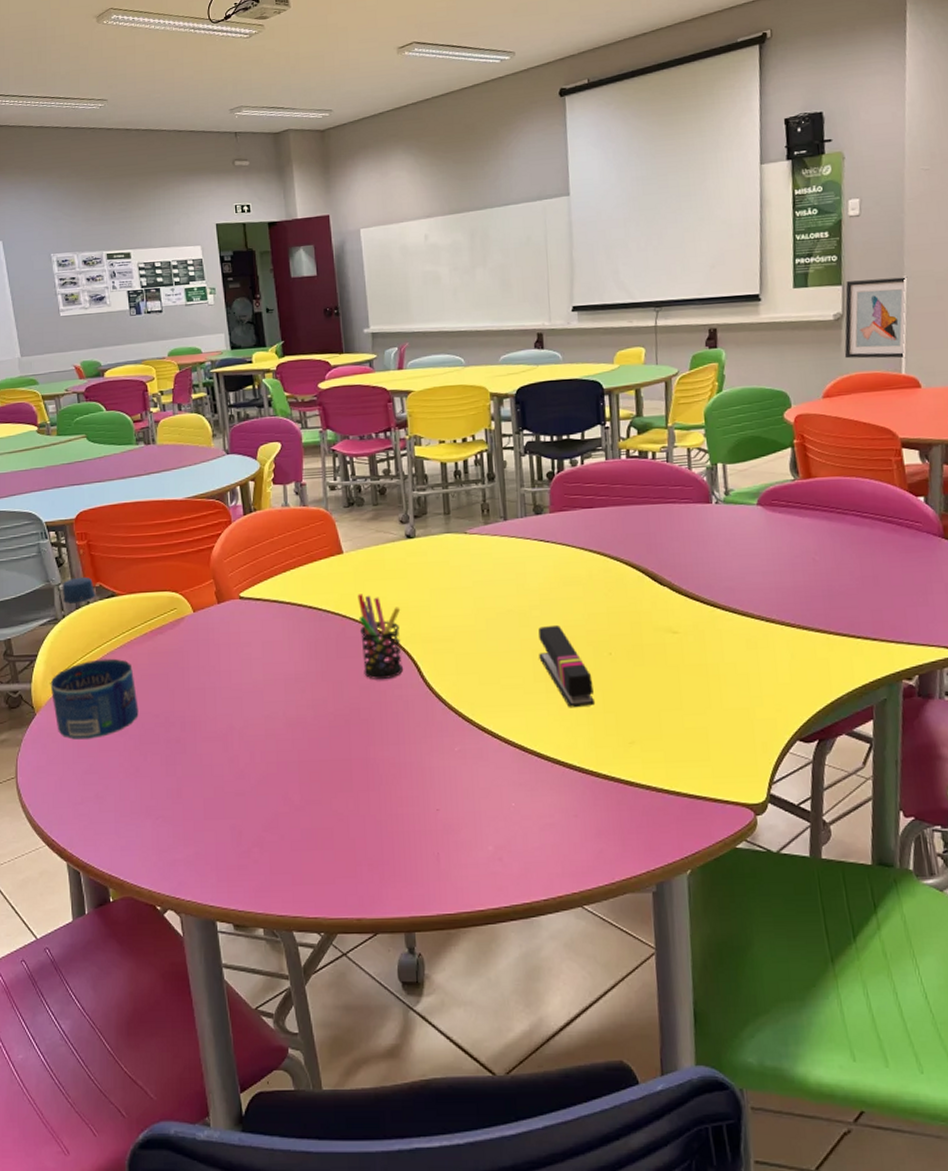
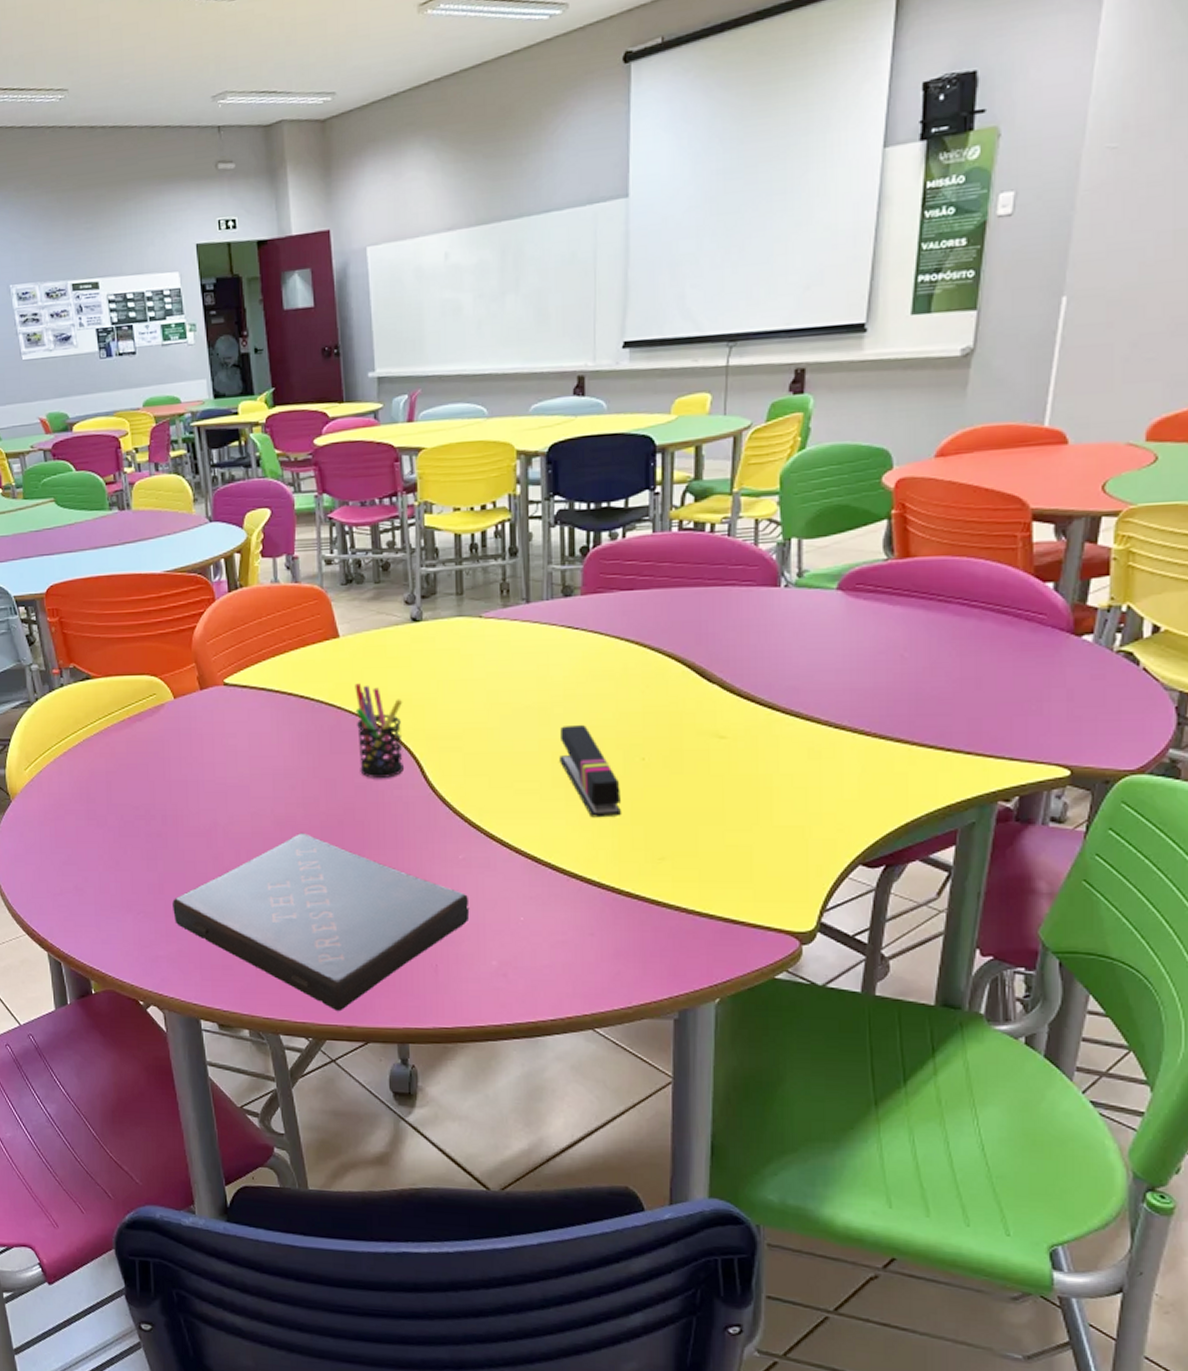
water bottle: present [50,576,139,741] -> none [25,657,118,830]
book: none [190,733,467,905] -> present [173,833,470,1012]
wall art: present [844,277,908,359] -> none [970,297,1068,407]

